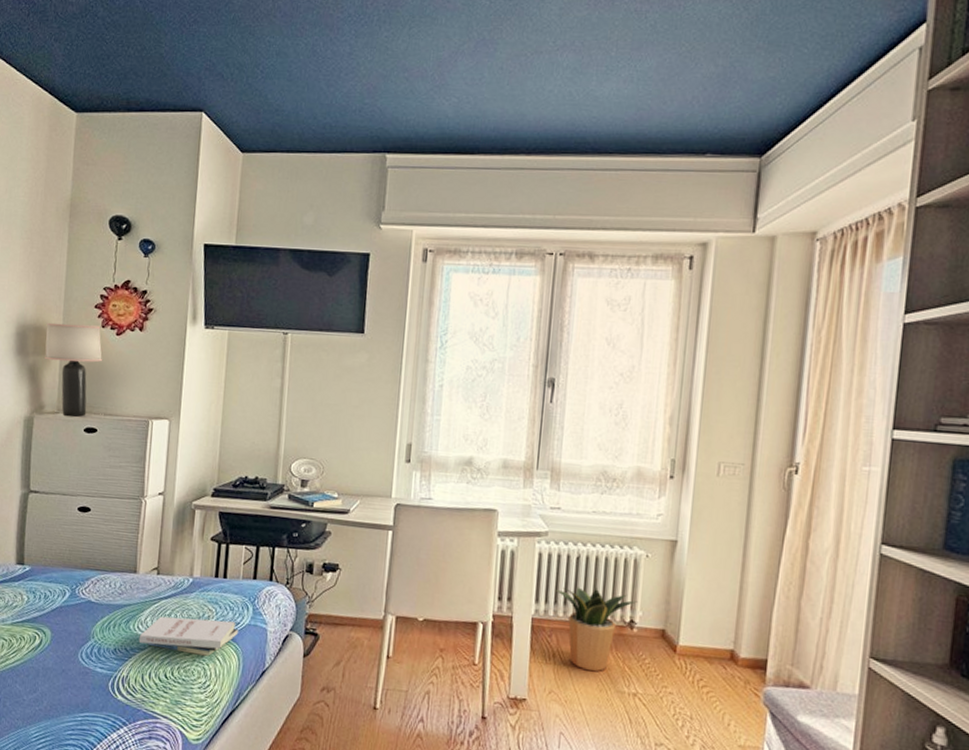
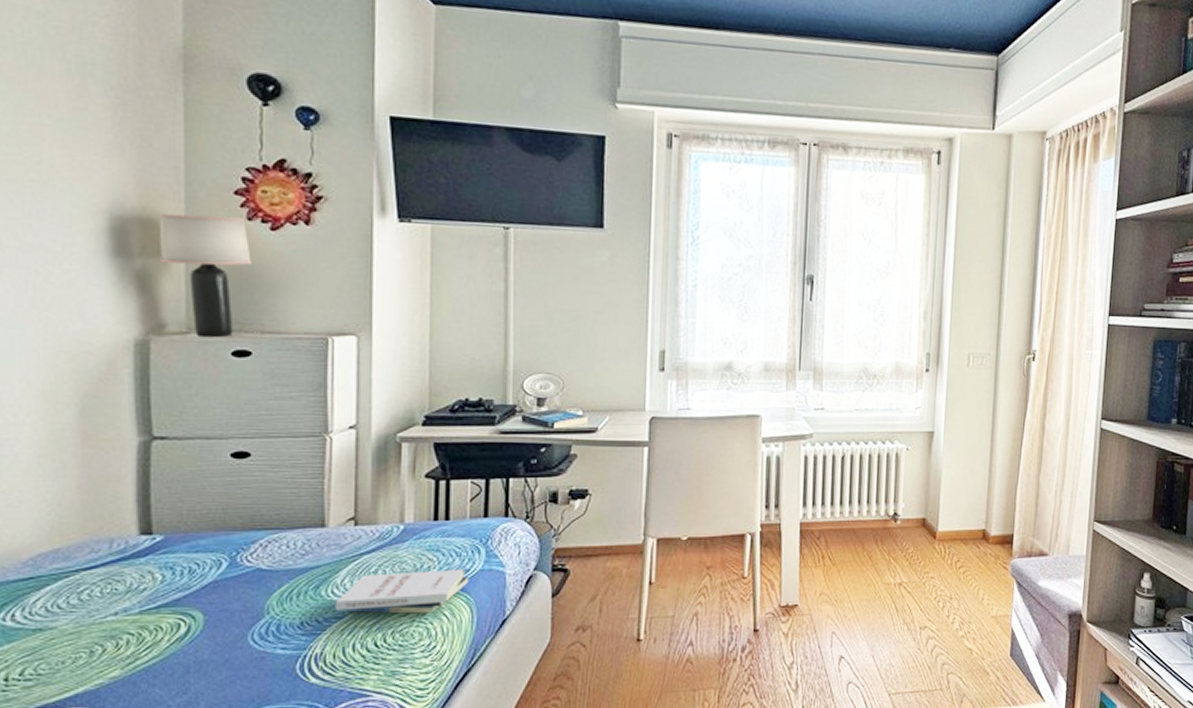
potted plant: present [555,587,637,672] -> none [822,485,900,568]

